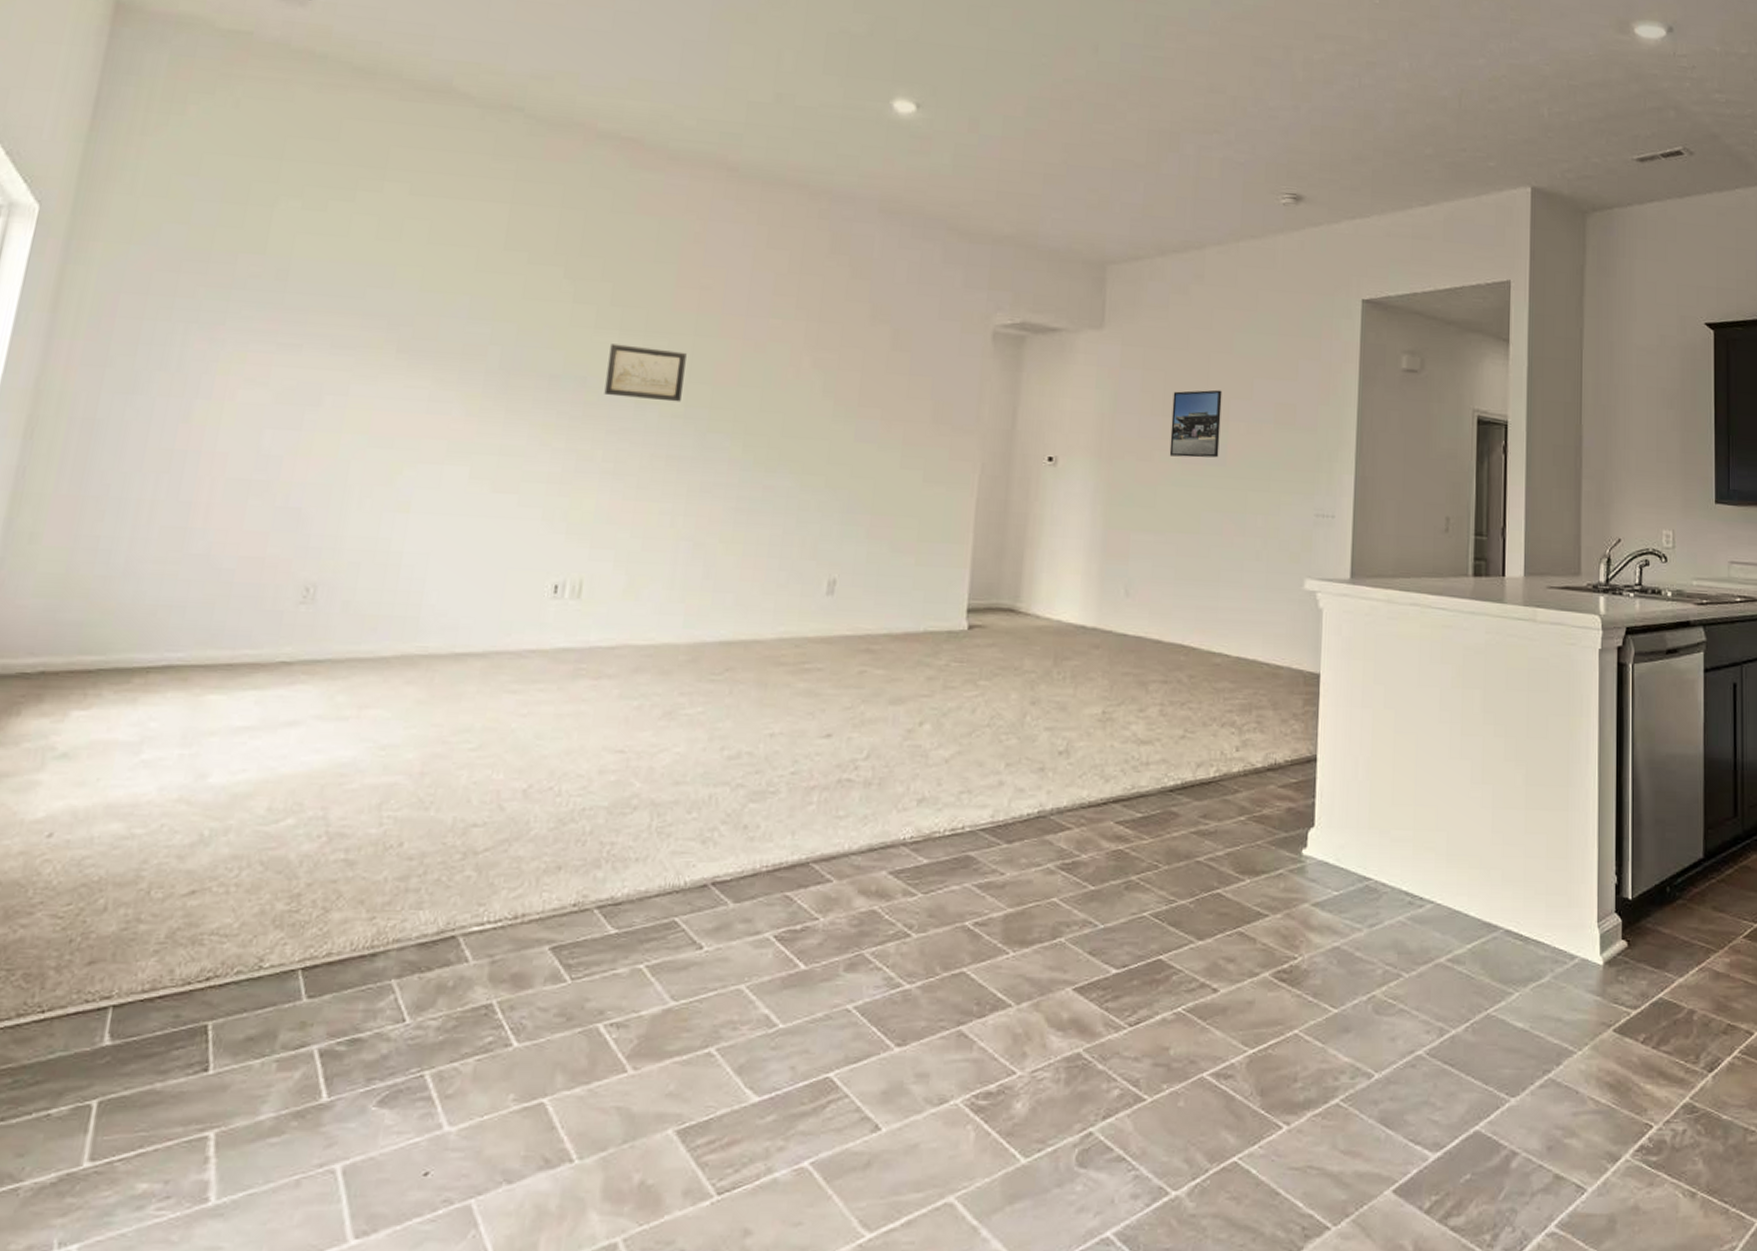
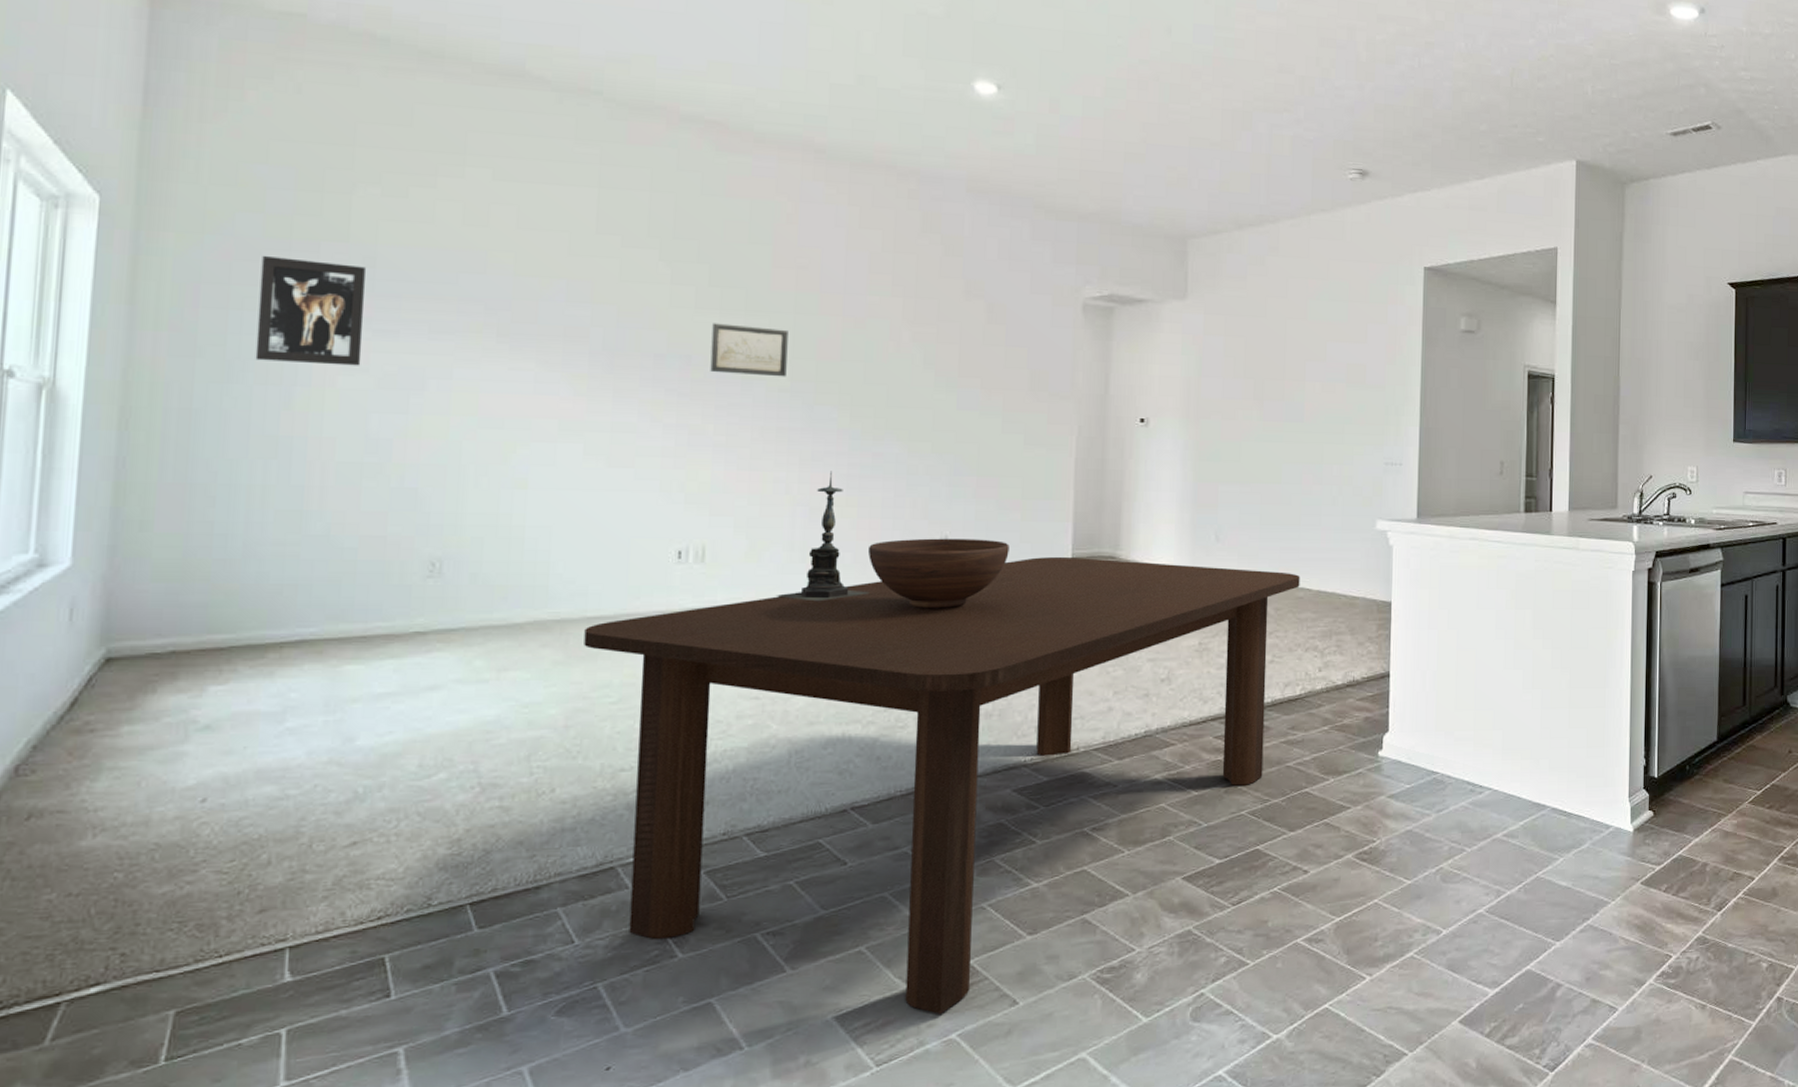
wall art: none [162,266,278,380] -> present [255,255,365,366]
dining table: none [449,606,1218,1137] -> present [584,556,1300,1015]
candle holder: none [652,503,751,647] -> present [777,470,871,602]
fruit bowl: none [751,581,901,661] -> present [868,538,1009,609]
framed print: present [1169,389,1222,458] -> none [1251,353,1299,415]

